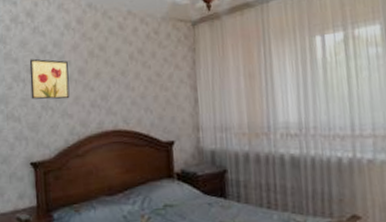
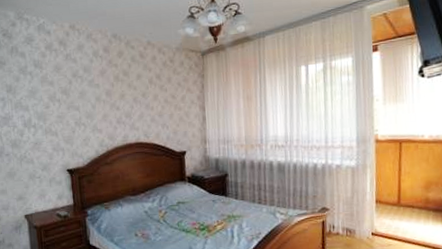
wall art: present [29,58,70,100] -> none [63,82,99,117]

